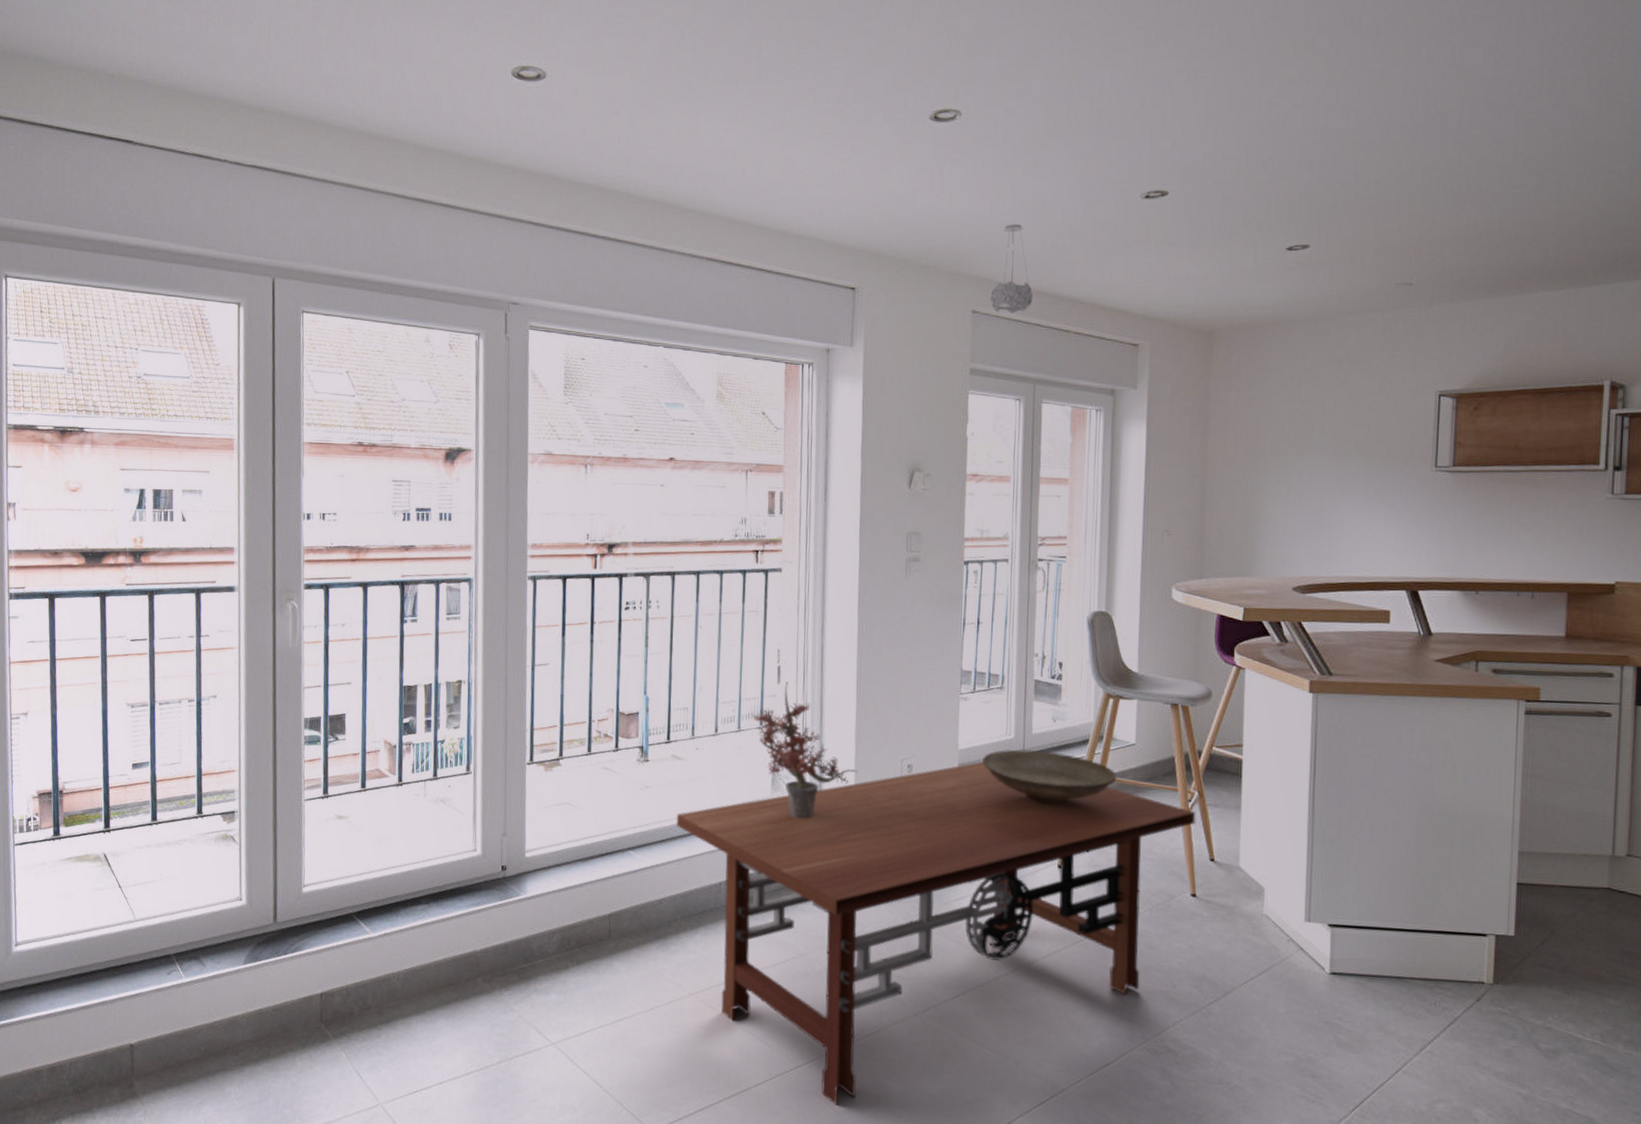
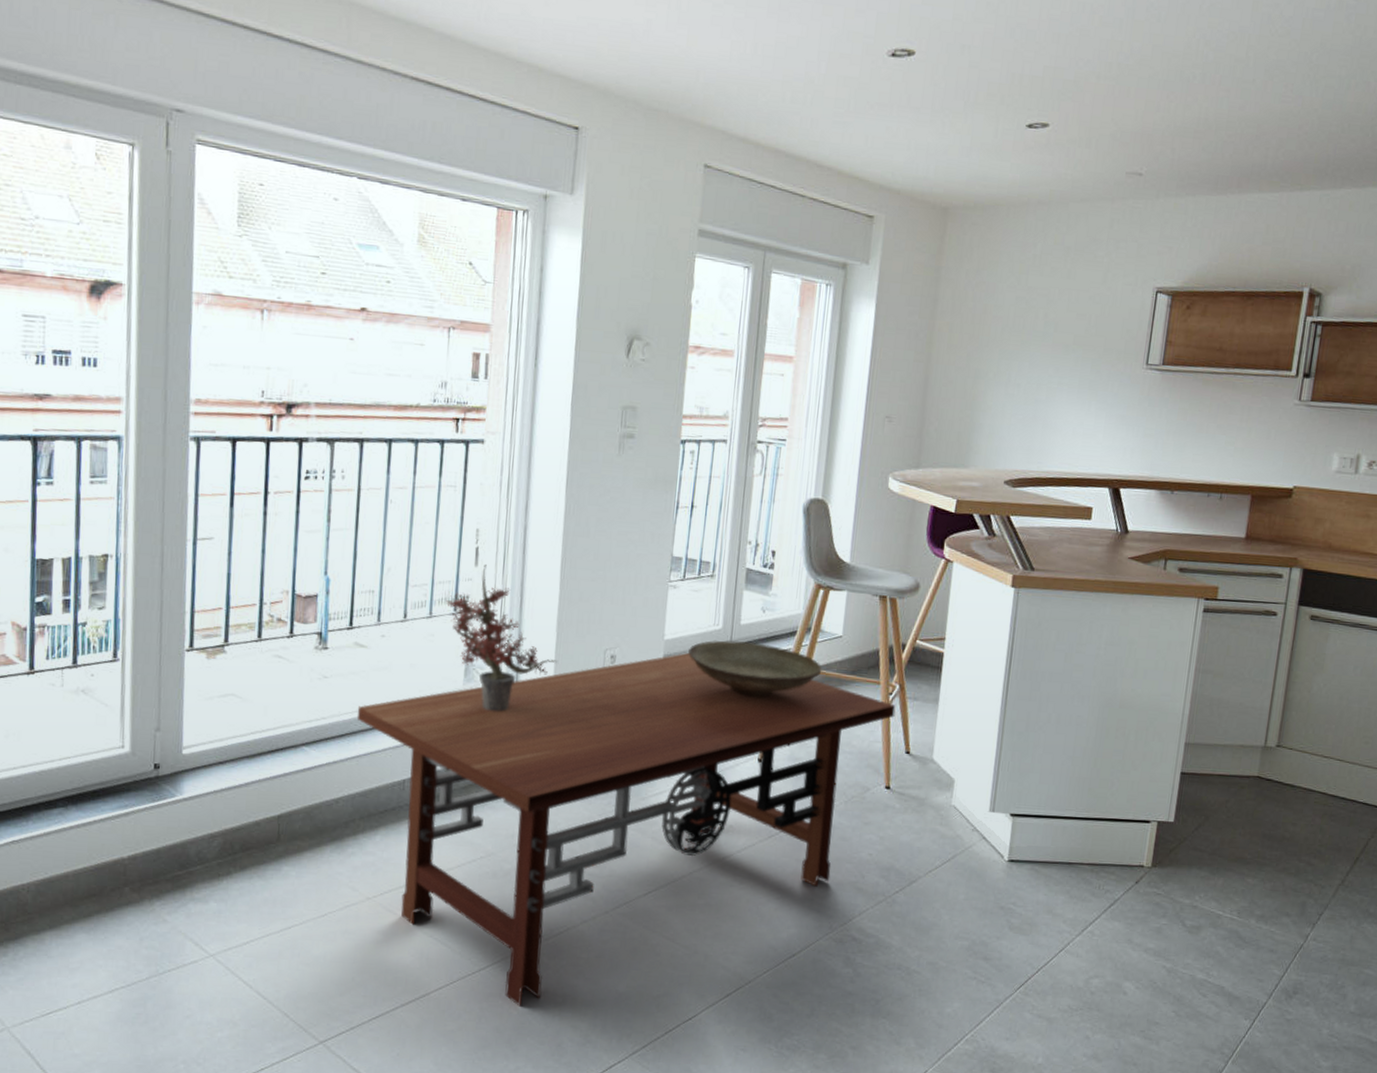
pendant light: present [990,224,1033,313] -> none [724,70,769,171]

